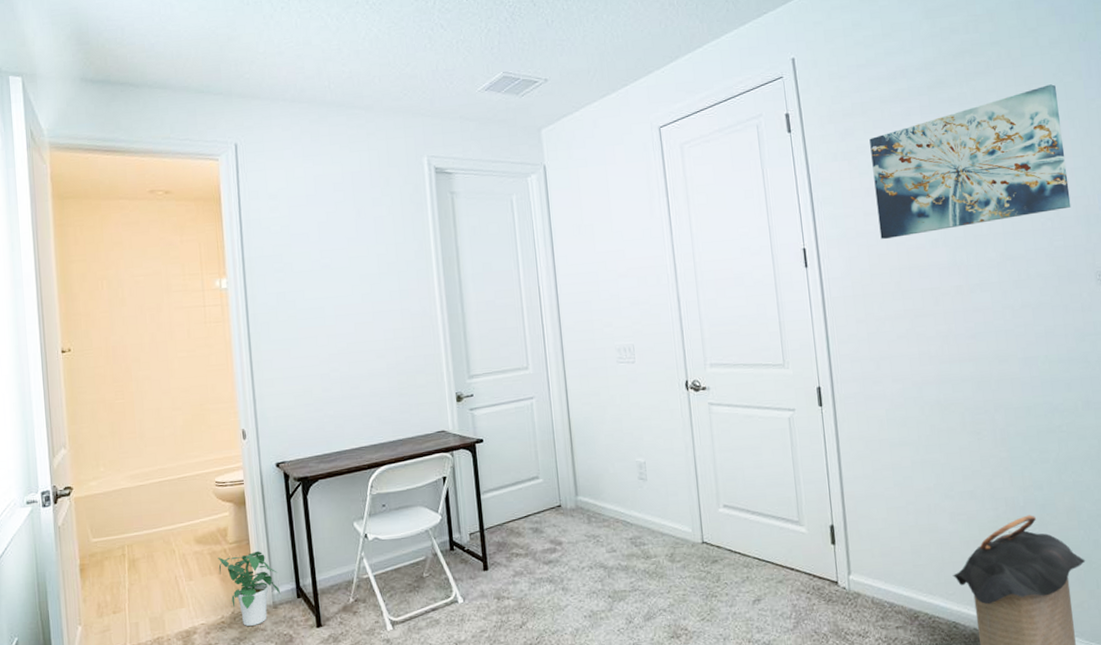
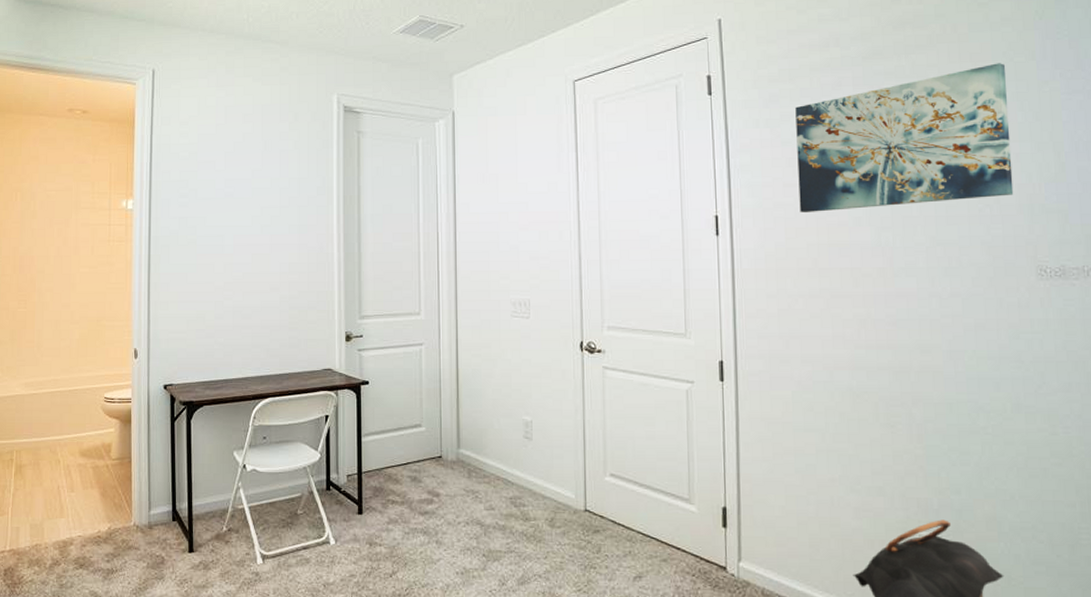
potted plant: present [218,551,280,626] -> none [99,469,156,543]

